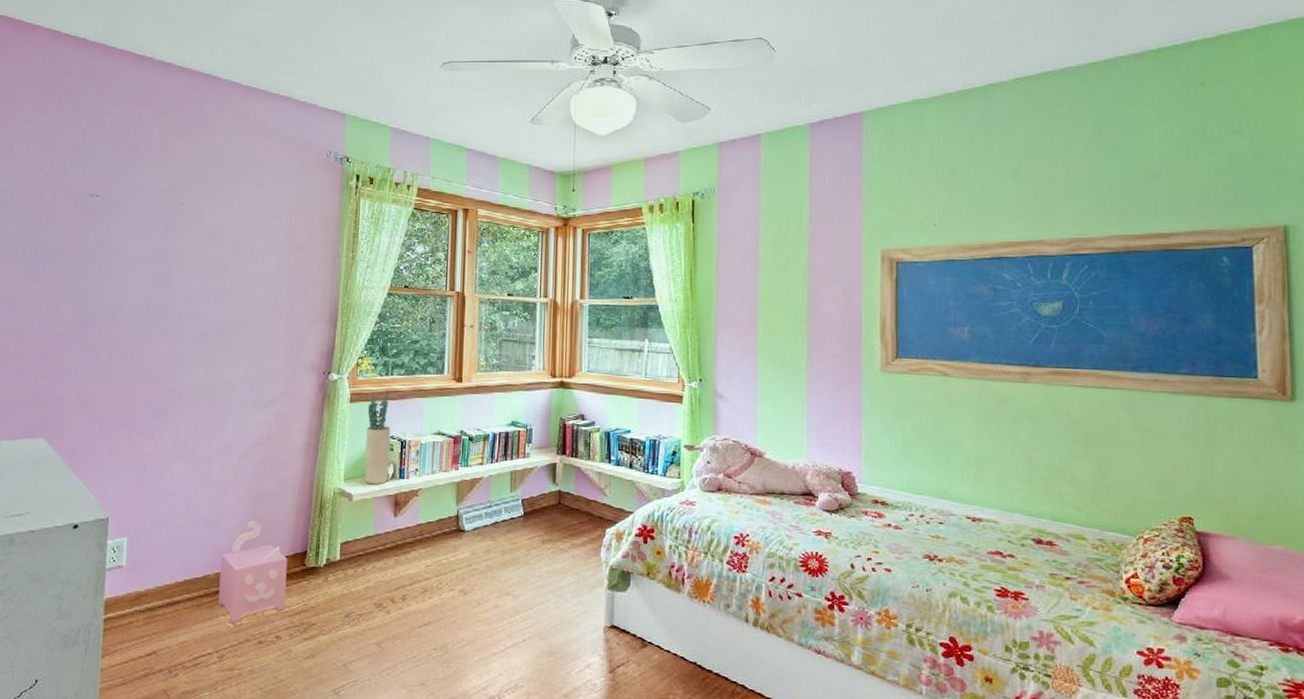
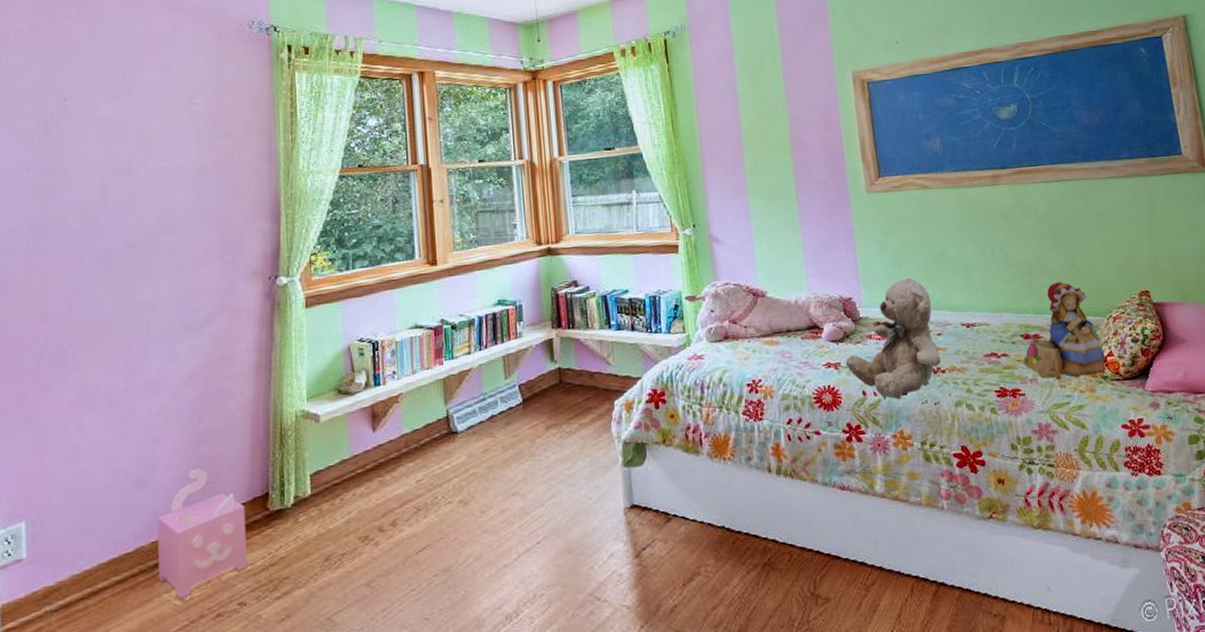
vase: present [364,389,391,485] -> none [328,285,361,400]
teddy bear: none [837,462,939,580] -> present [846,278,941,401]
doll: none [1031,492,1129,593] -> present [1023,282,1106,380]

